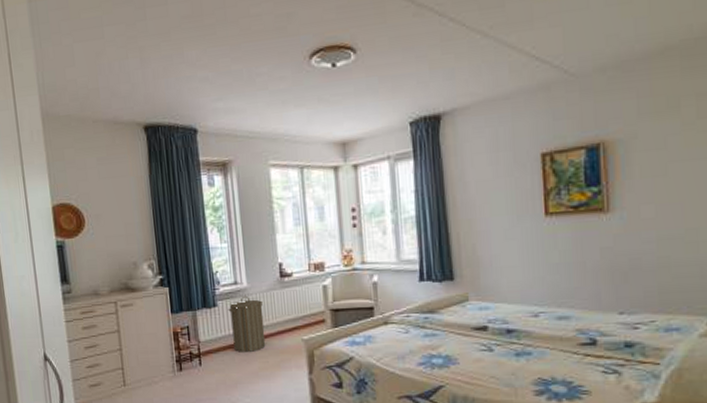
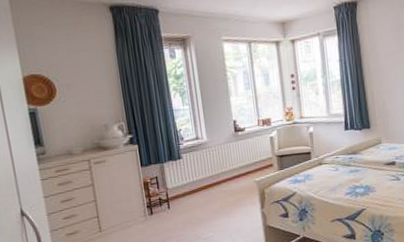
laundry hamper: present [228,295,266,352] -> none [191,148,225,195]

